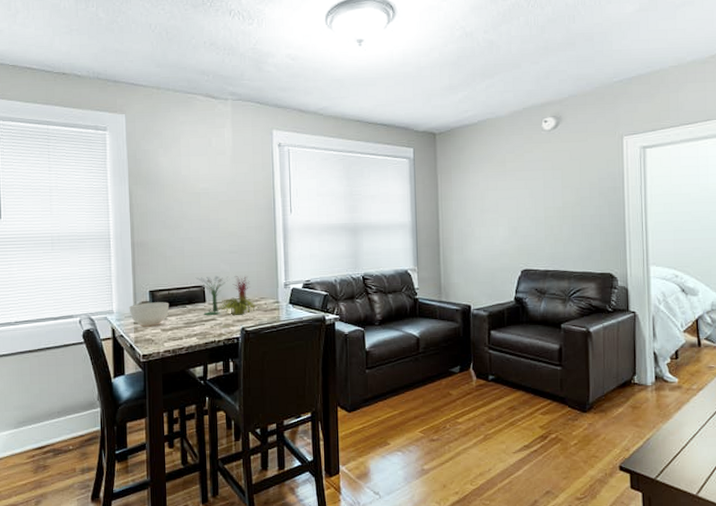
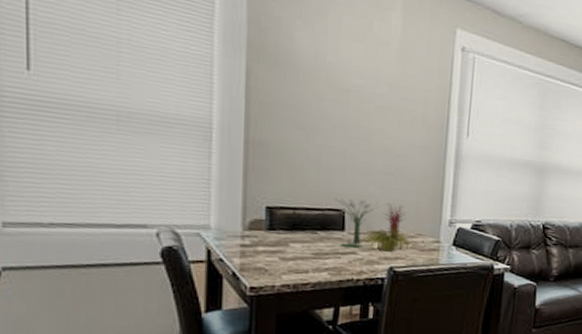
bowl: present [129,302,170,327] -> none [234,220,294,253]

